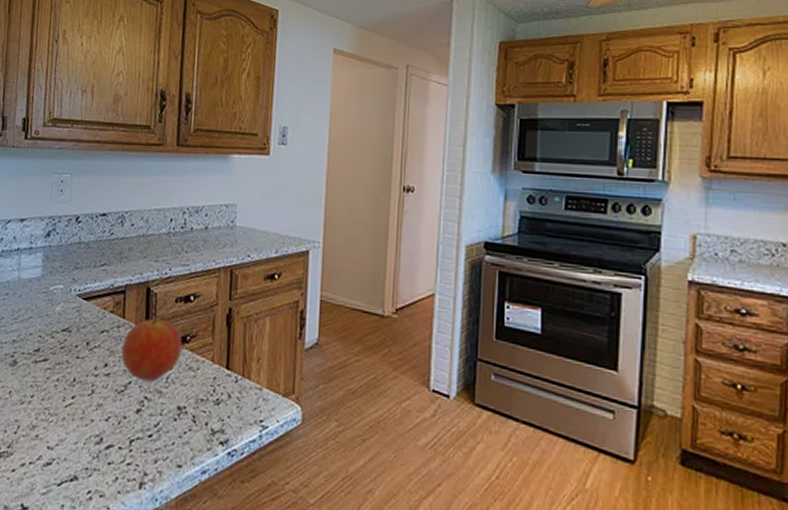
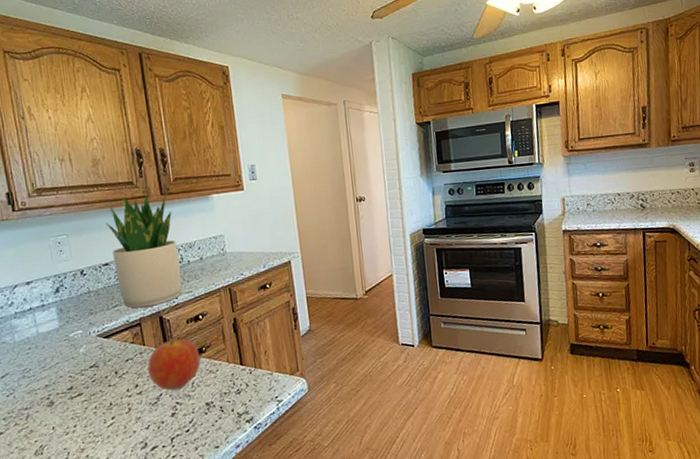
planter: none [111,136,186,274] -> present [105,188,182,309]

